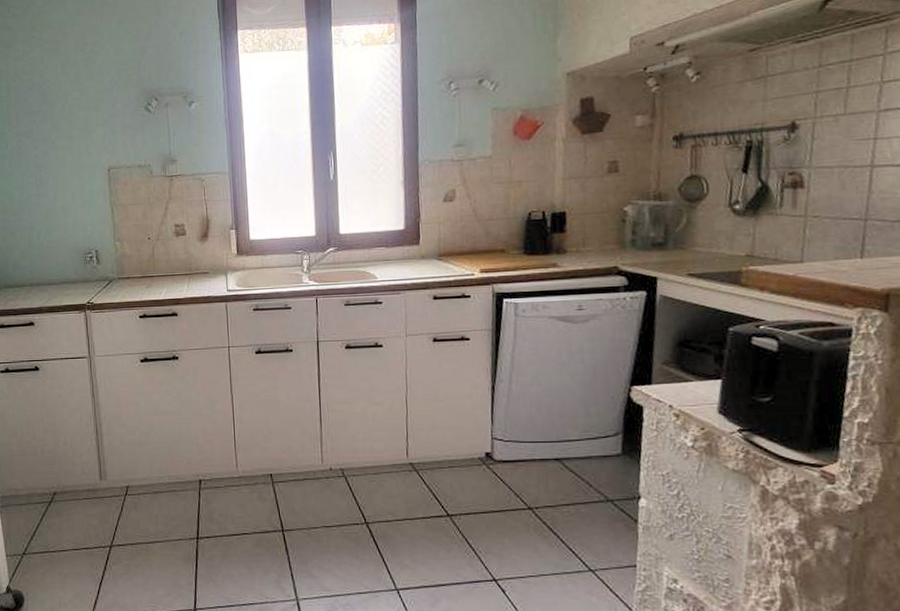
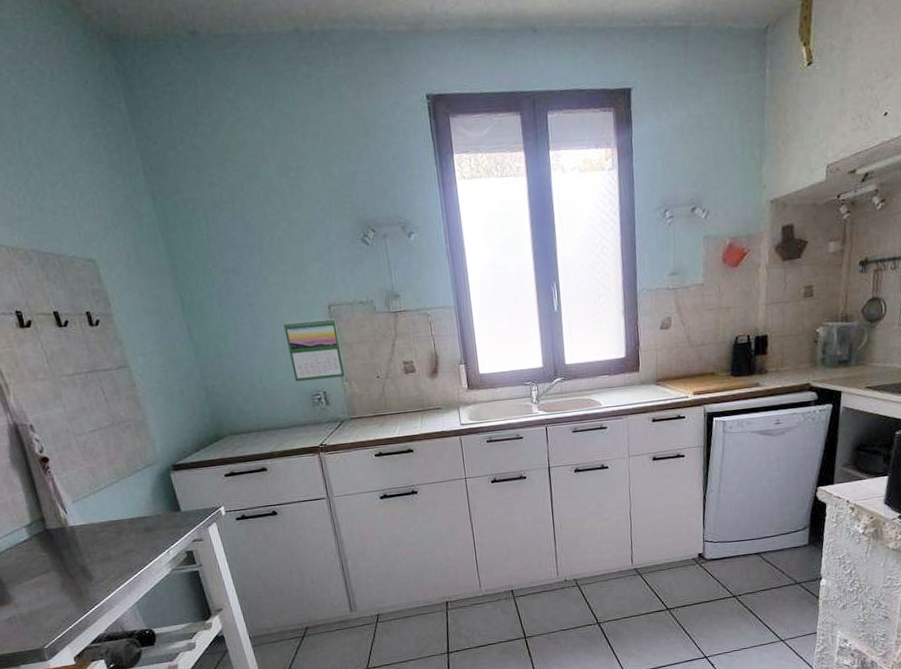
calendar: none [65,180,118,240] -> present [283,318,346,382]

